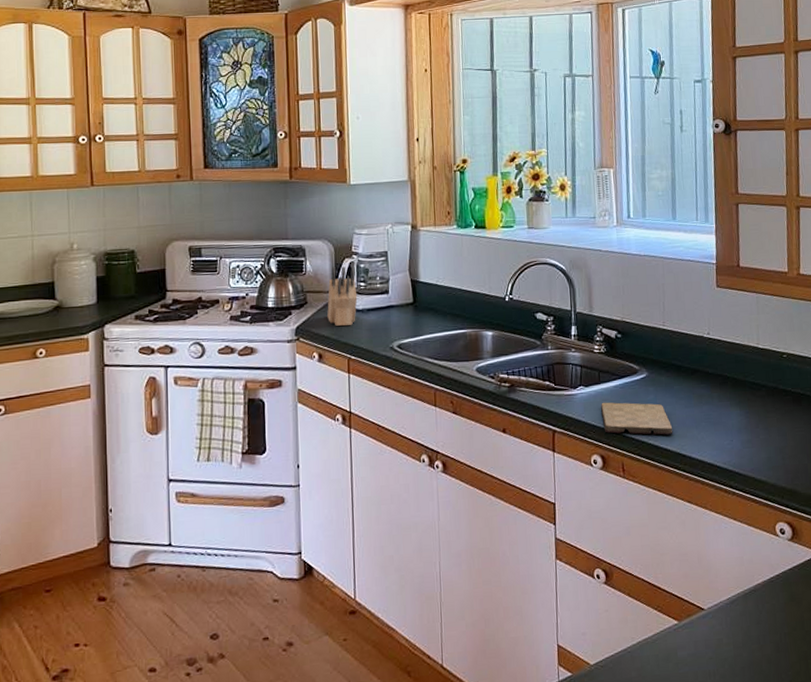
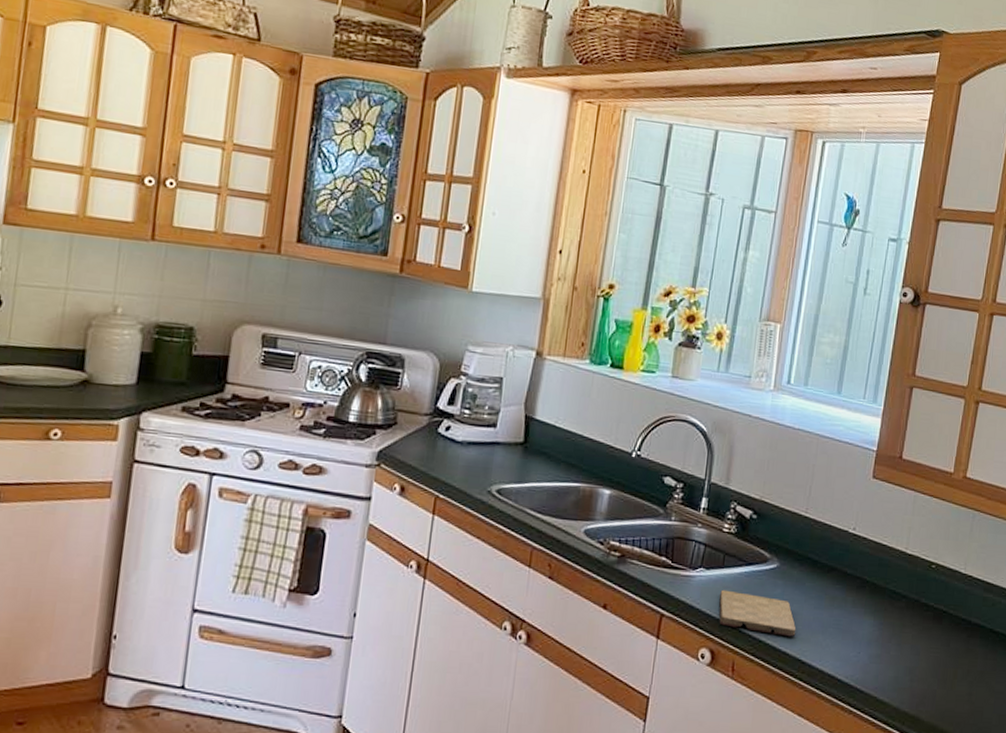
knife block: present [327,266,358,326] -> none [418,385,461,458]

